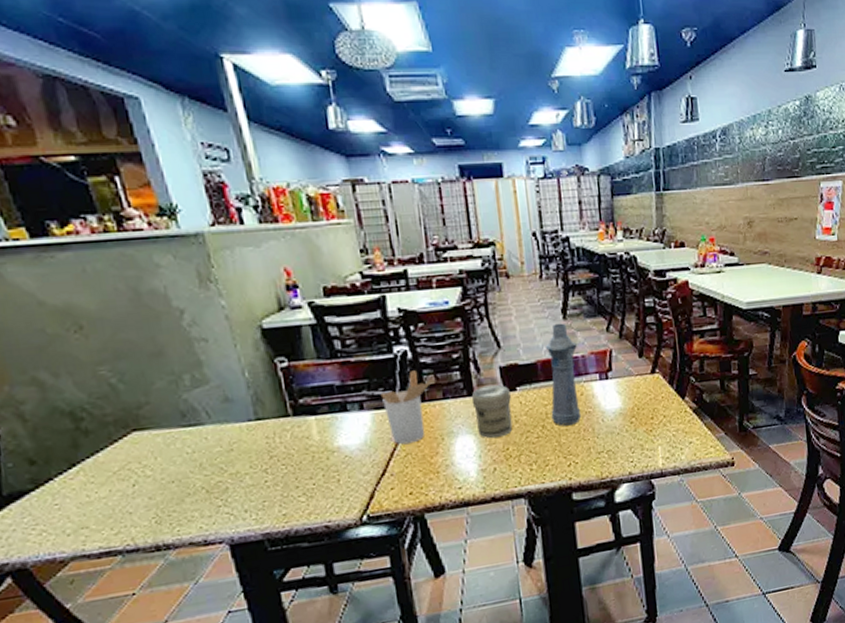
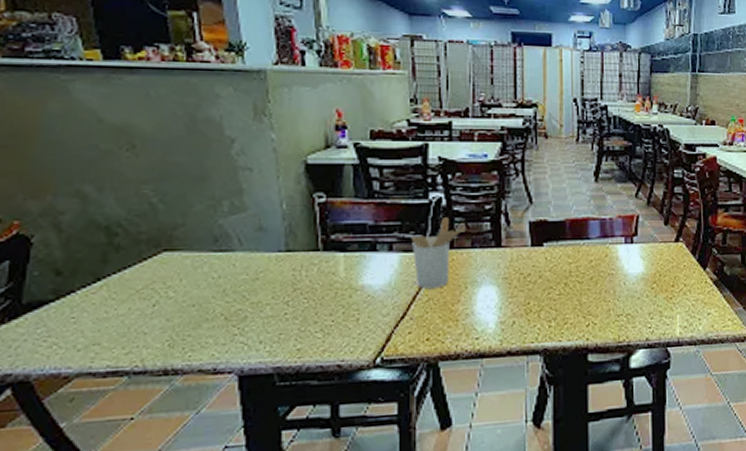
jar: present [471,384,513,439] -> none [498,238,537,292]
bottle: present [545,323,582,426] -> none [575,185,606,286]

